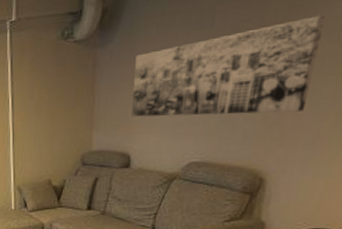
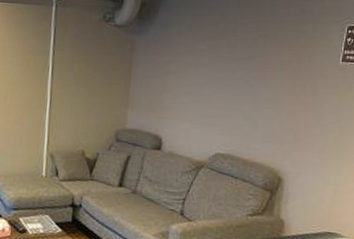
wall art: present [131,15,325,117] -> none [164,42,326,121]

